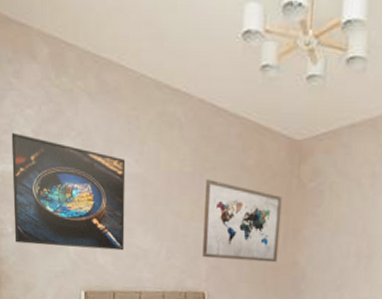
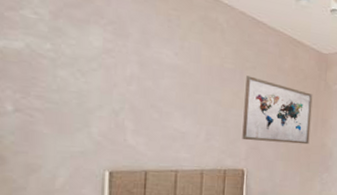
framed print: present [11,132,126,251] -> none [15,9,164,133]

